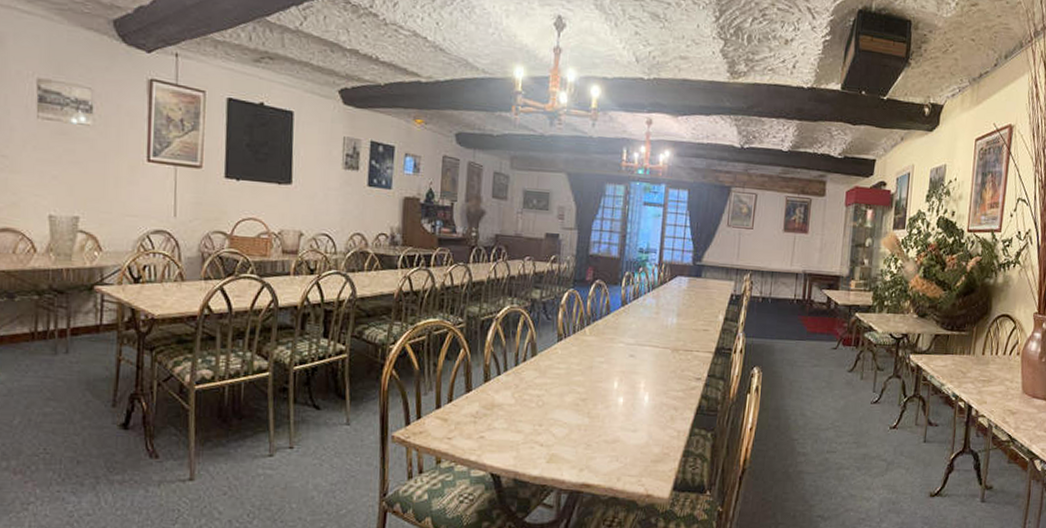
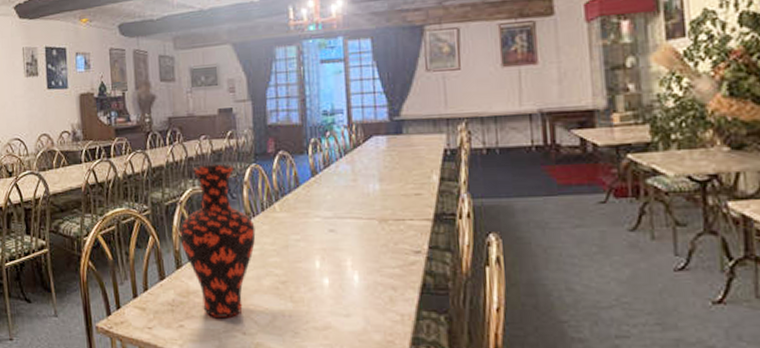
vase: none [492,284,565,430] -> present [180,164,256,317]

